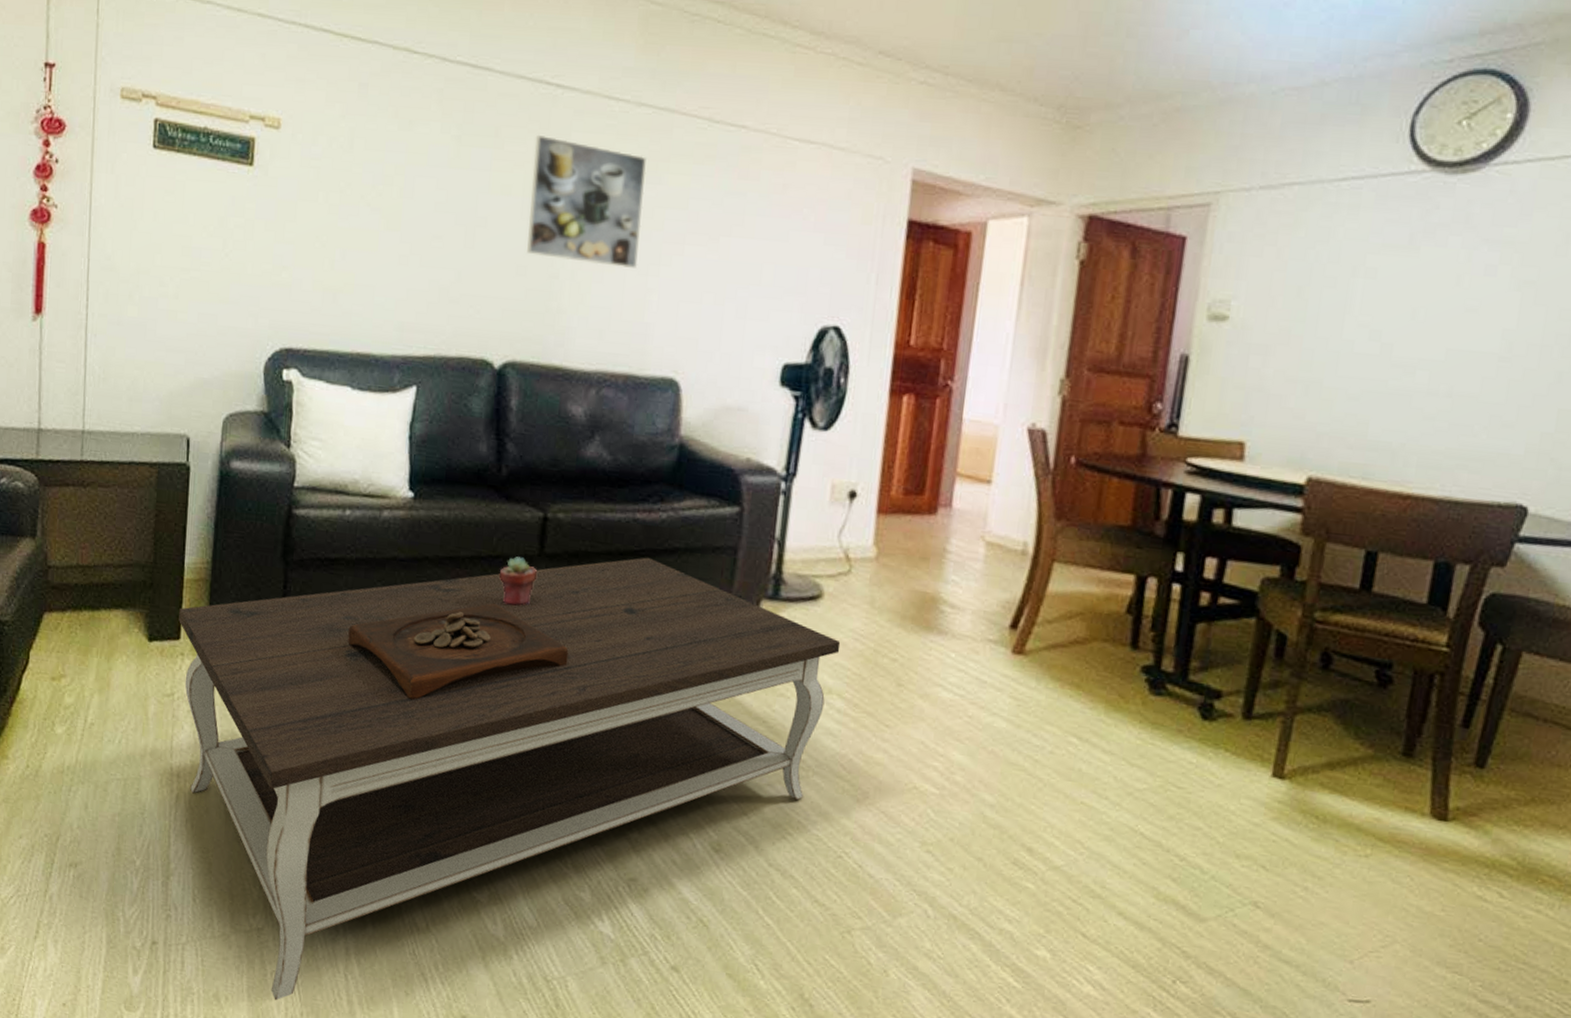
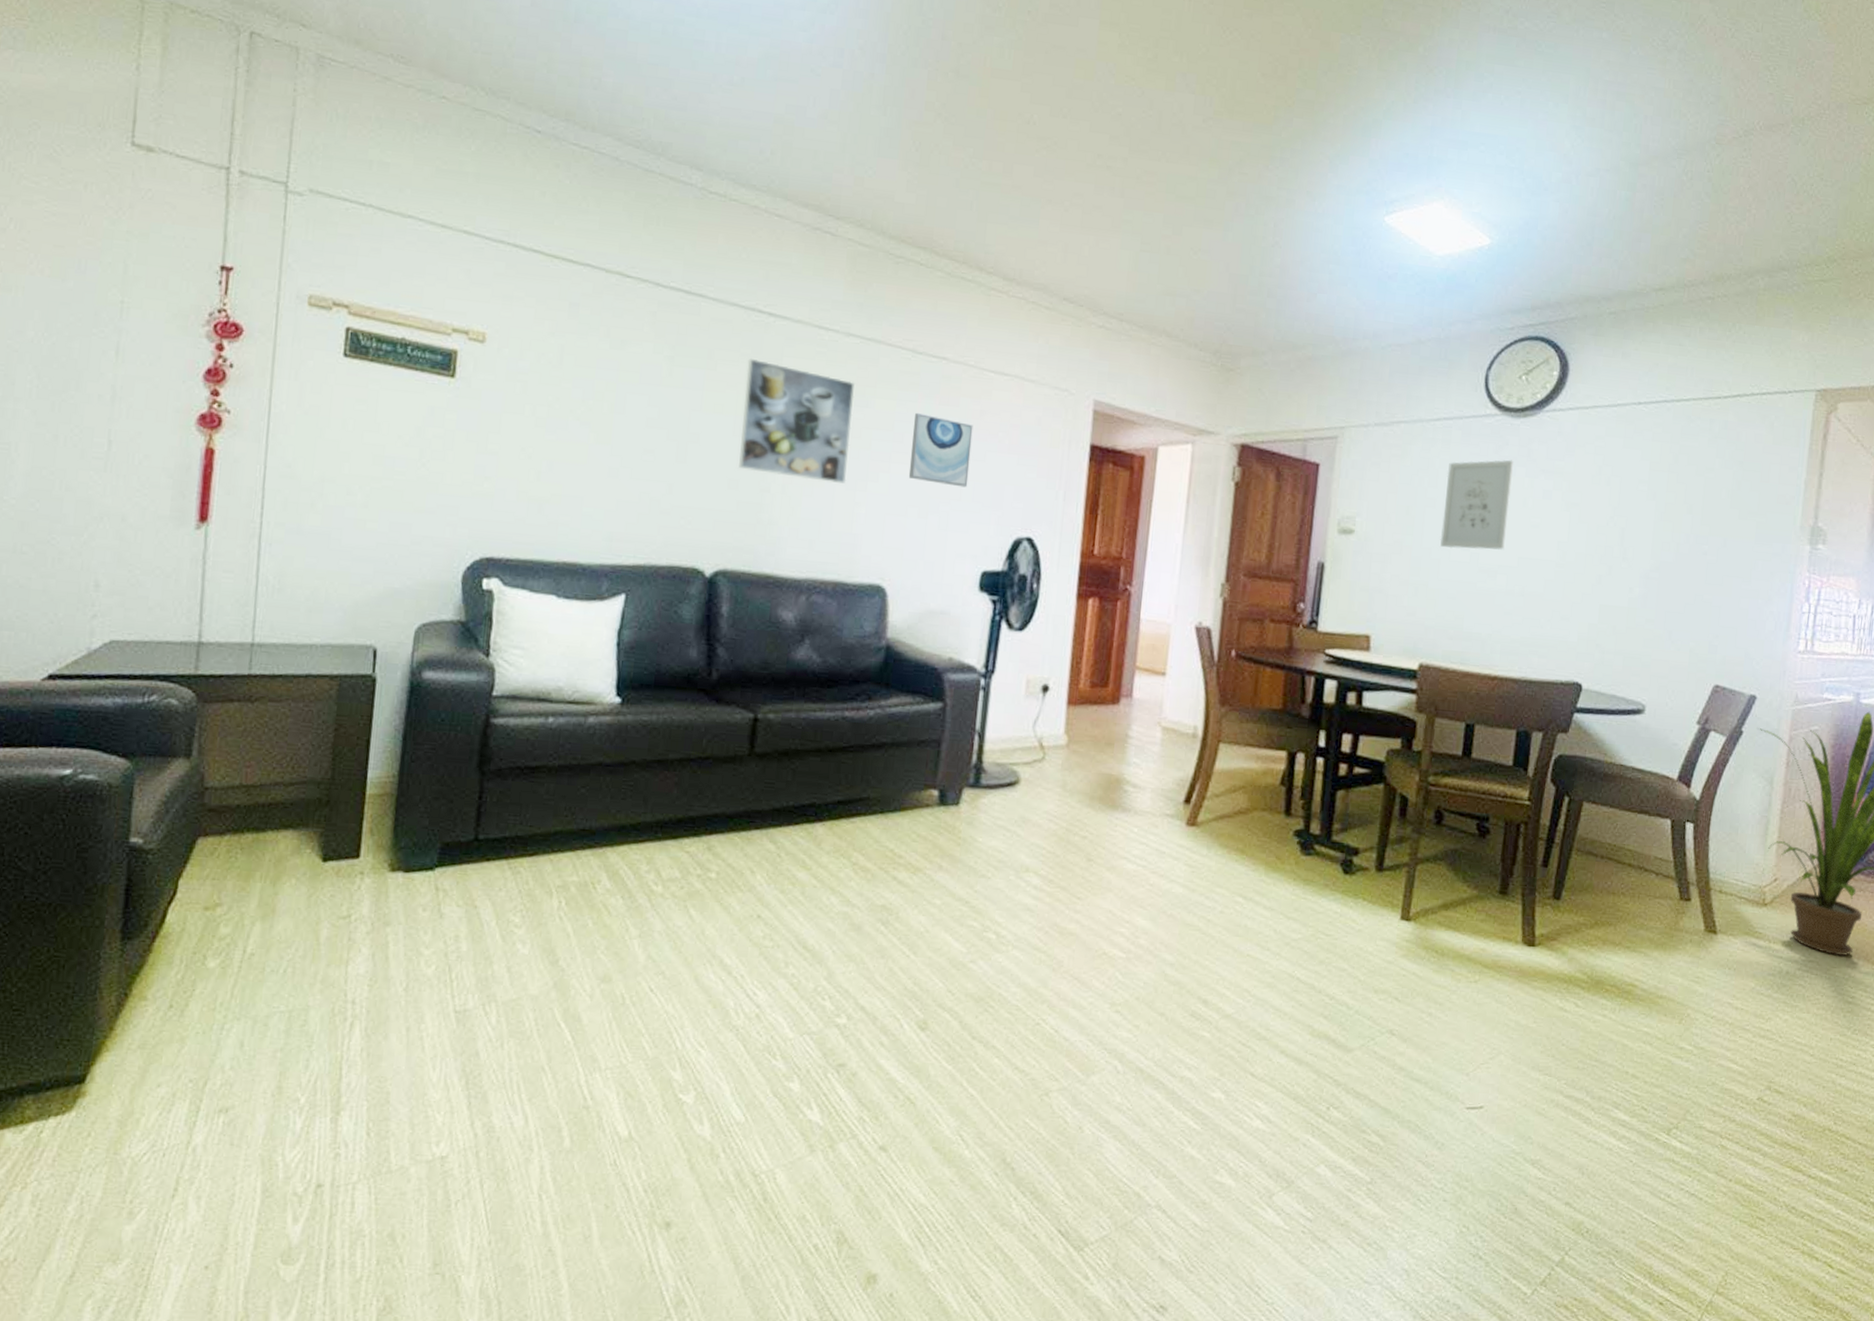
coffee table: present [179,557,841,1001] -> none [358,753,1036,1232]
wooden tray: present [348,603,569,700] -> none [548,803,779,905]
potted succulent: present [500,556,537,606] -> none [709,757,747,805]
wall art: none [703,188,775,271] -> present [908,412,973,488]
wall art: none [1340,227,1447,340] -> present [1440,459,1514,550]

